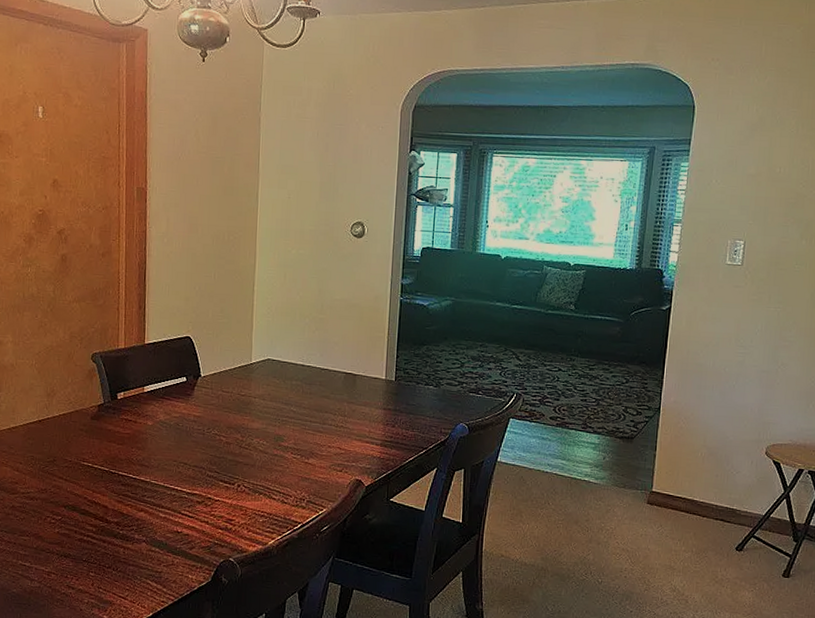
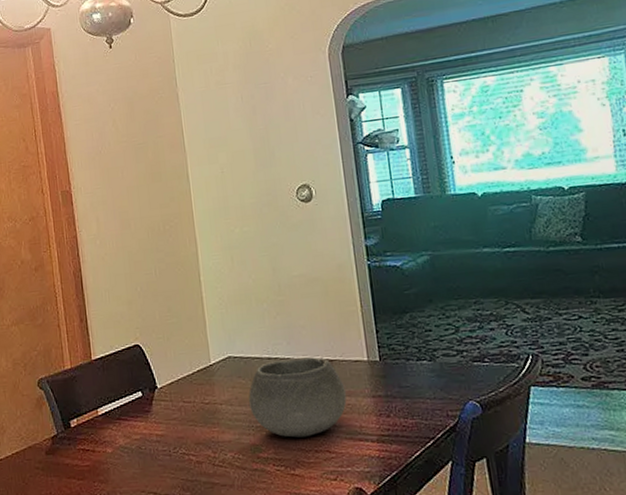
bowl: none [279,367,362,434] -> present [248,357,347,438]

